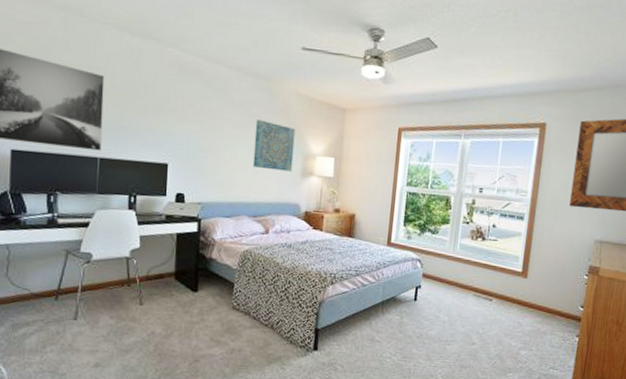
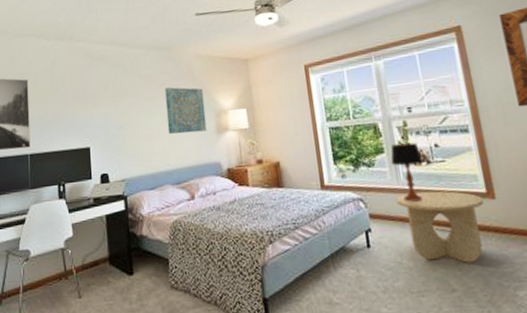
side table: none [447,261,517,325] -> present [395,190,484,263]
table lamp: none [452,218,480,270] -> present [390,142,423,202]

